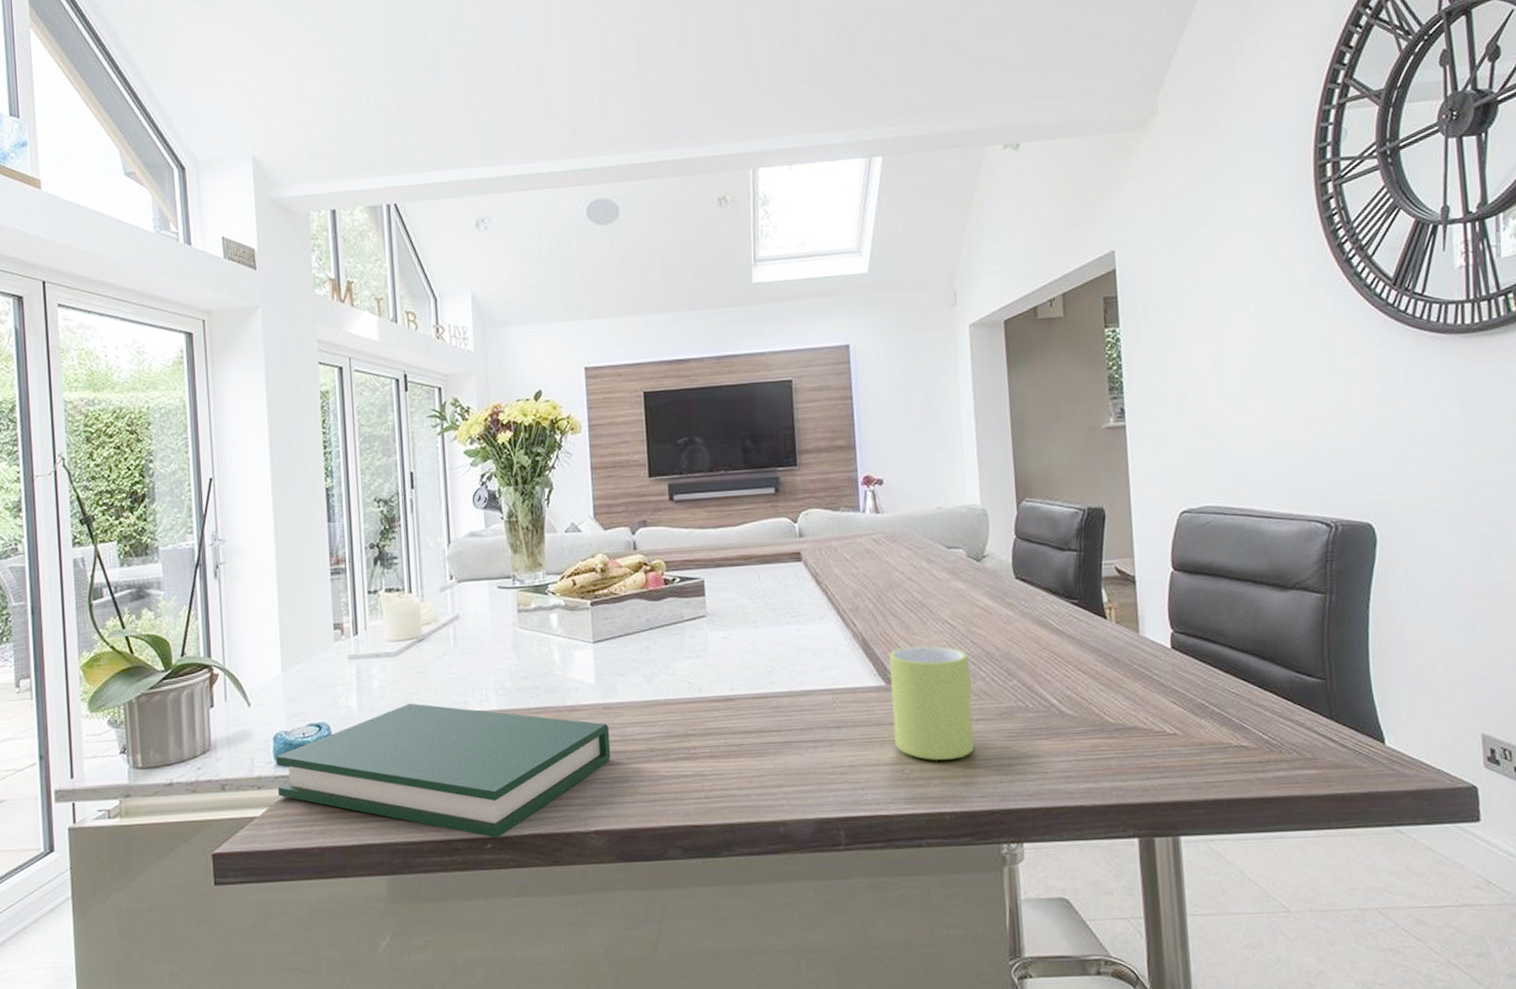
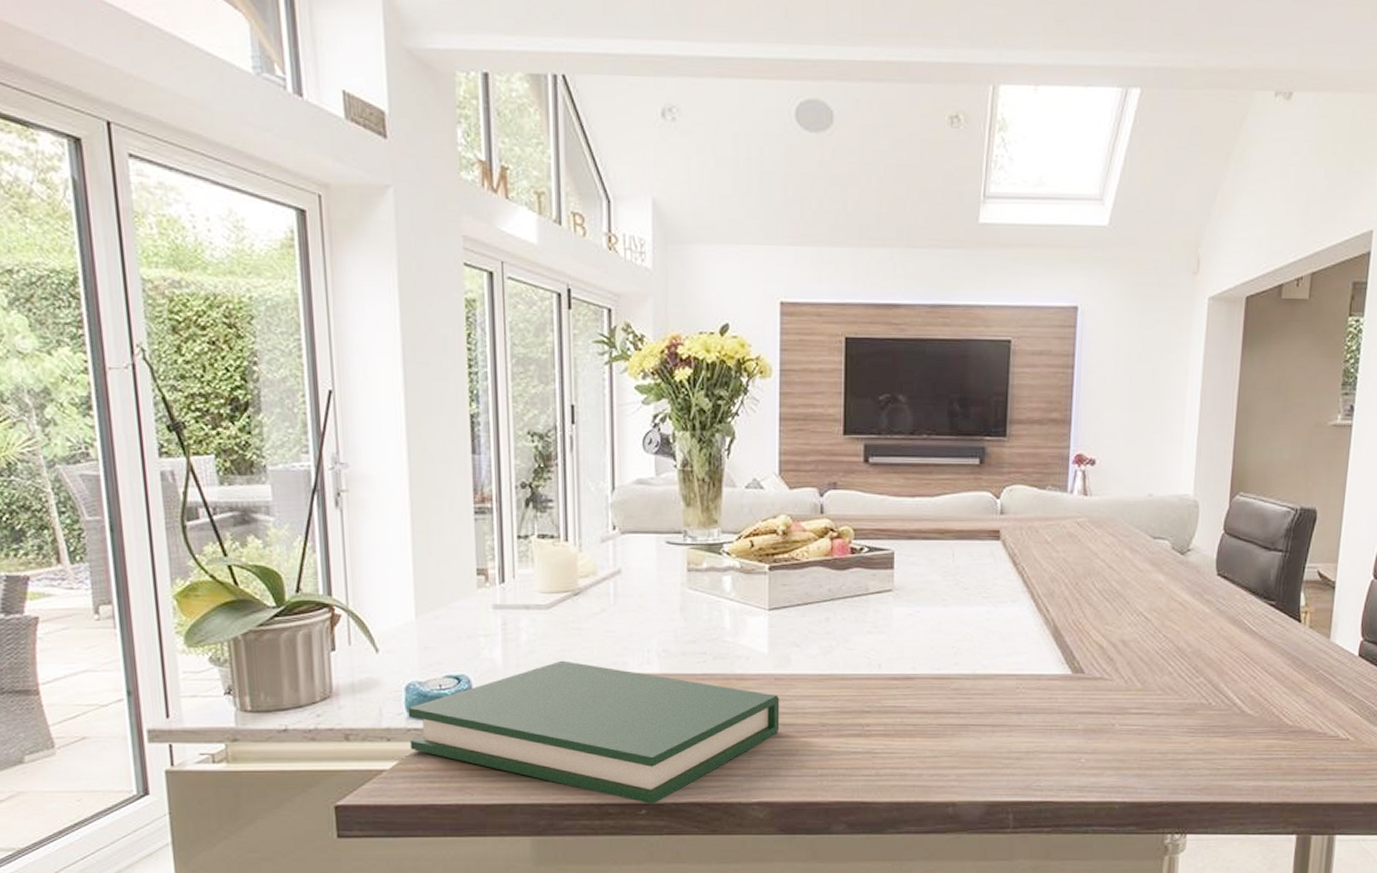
mug: present [888,645,975,761] -> none [1074,637,1159,752]

